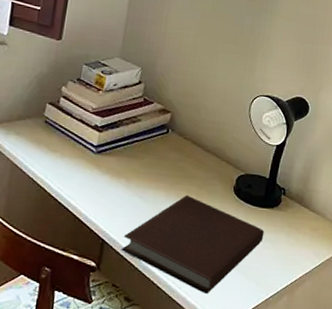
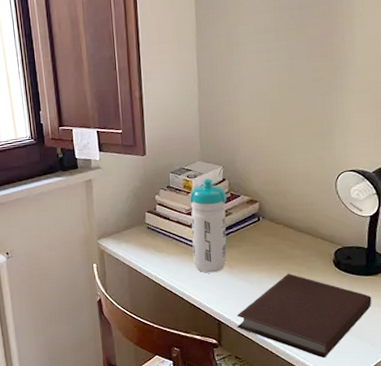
water bottle: none [88,77,140,184] -> present [190,178,227,273]

